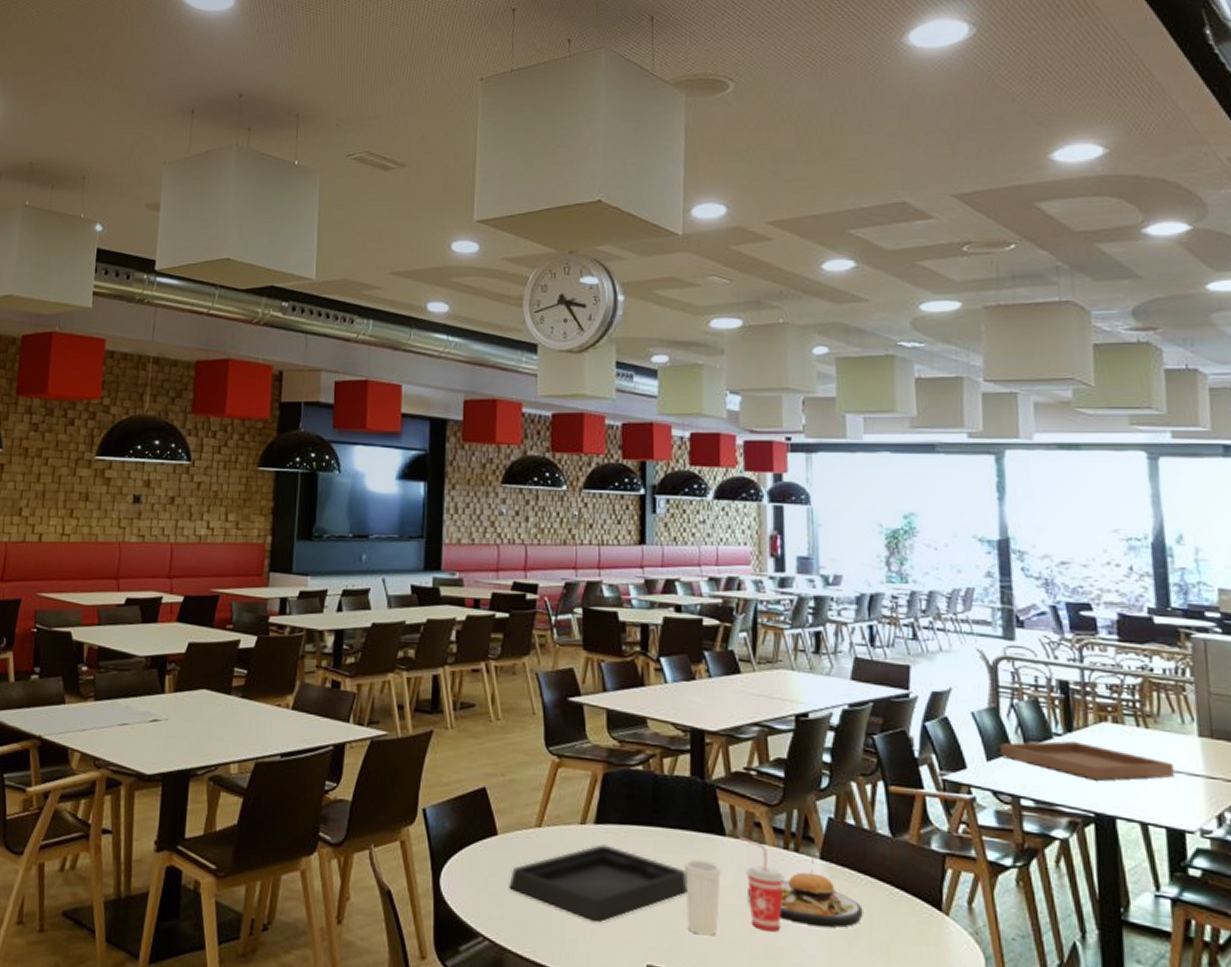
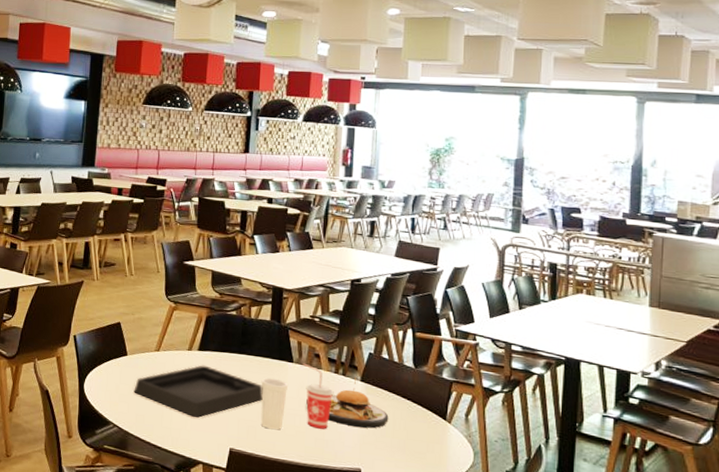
tray: present [1000,741,1174,781] -> none [500,305,628,335]

